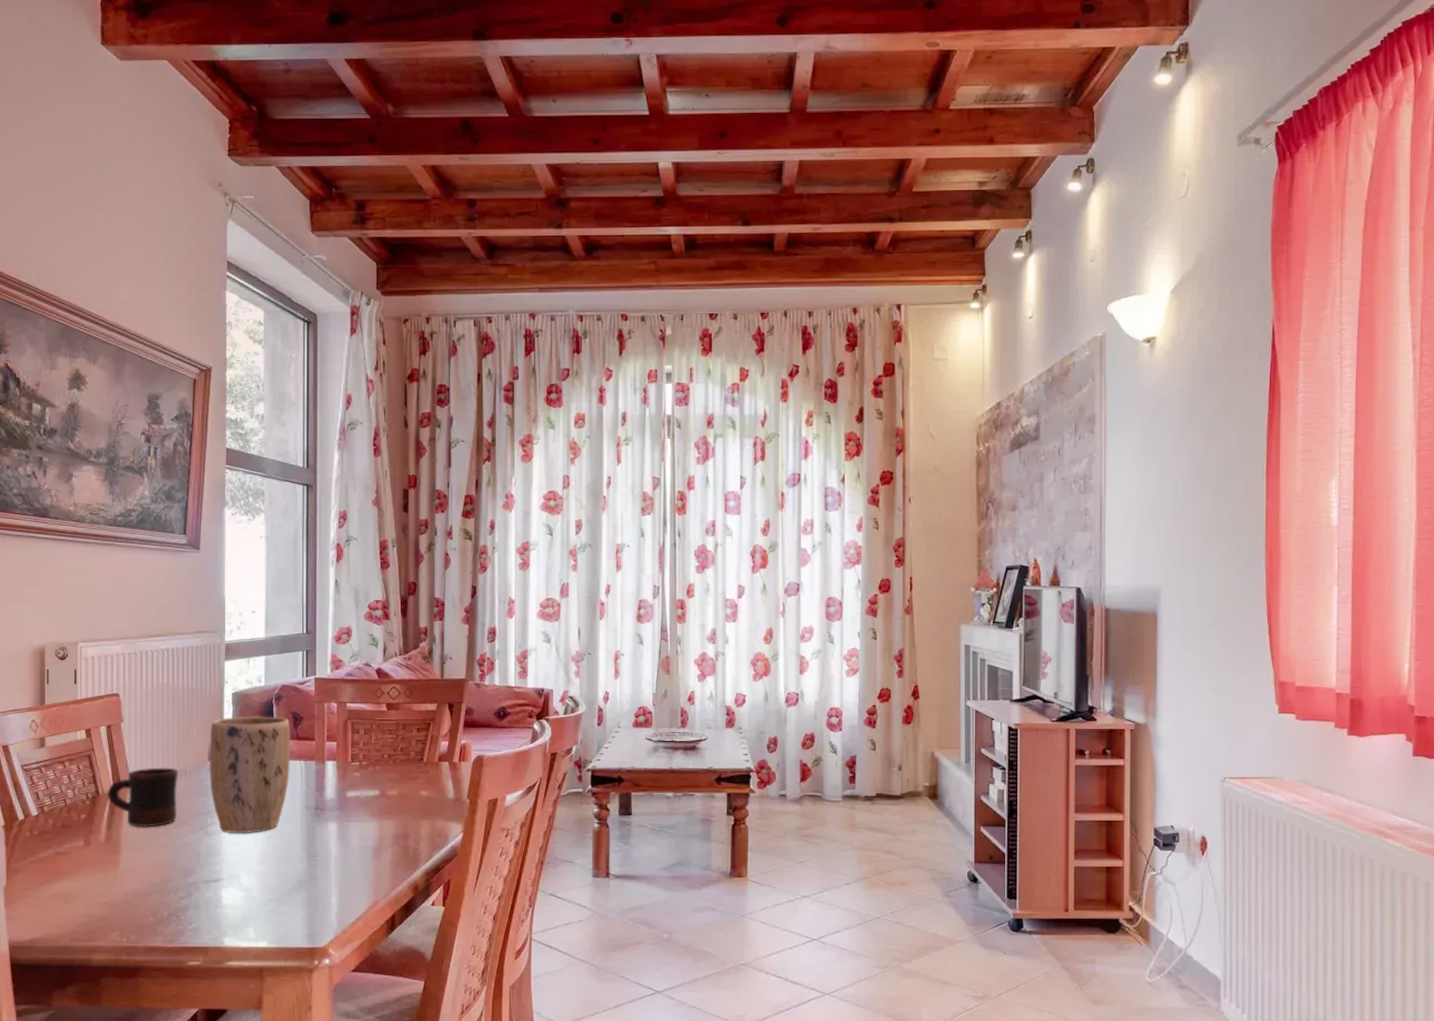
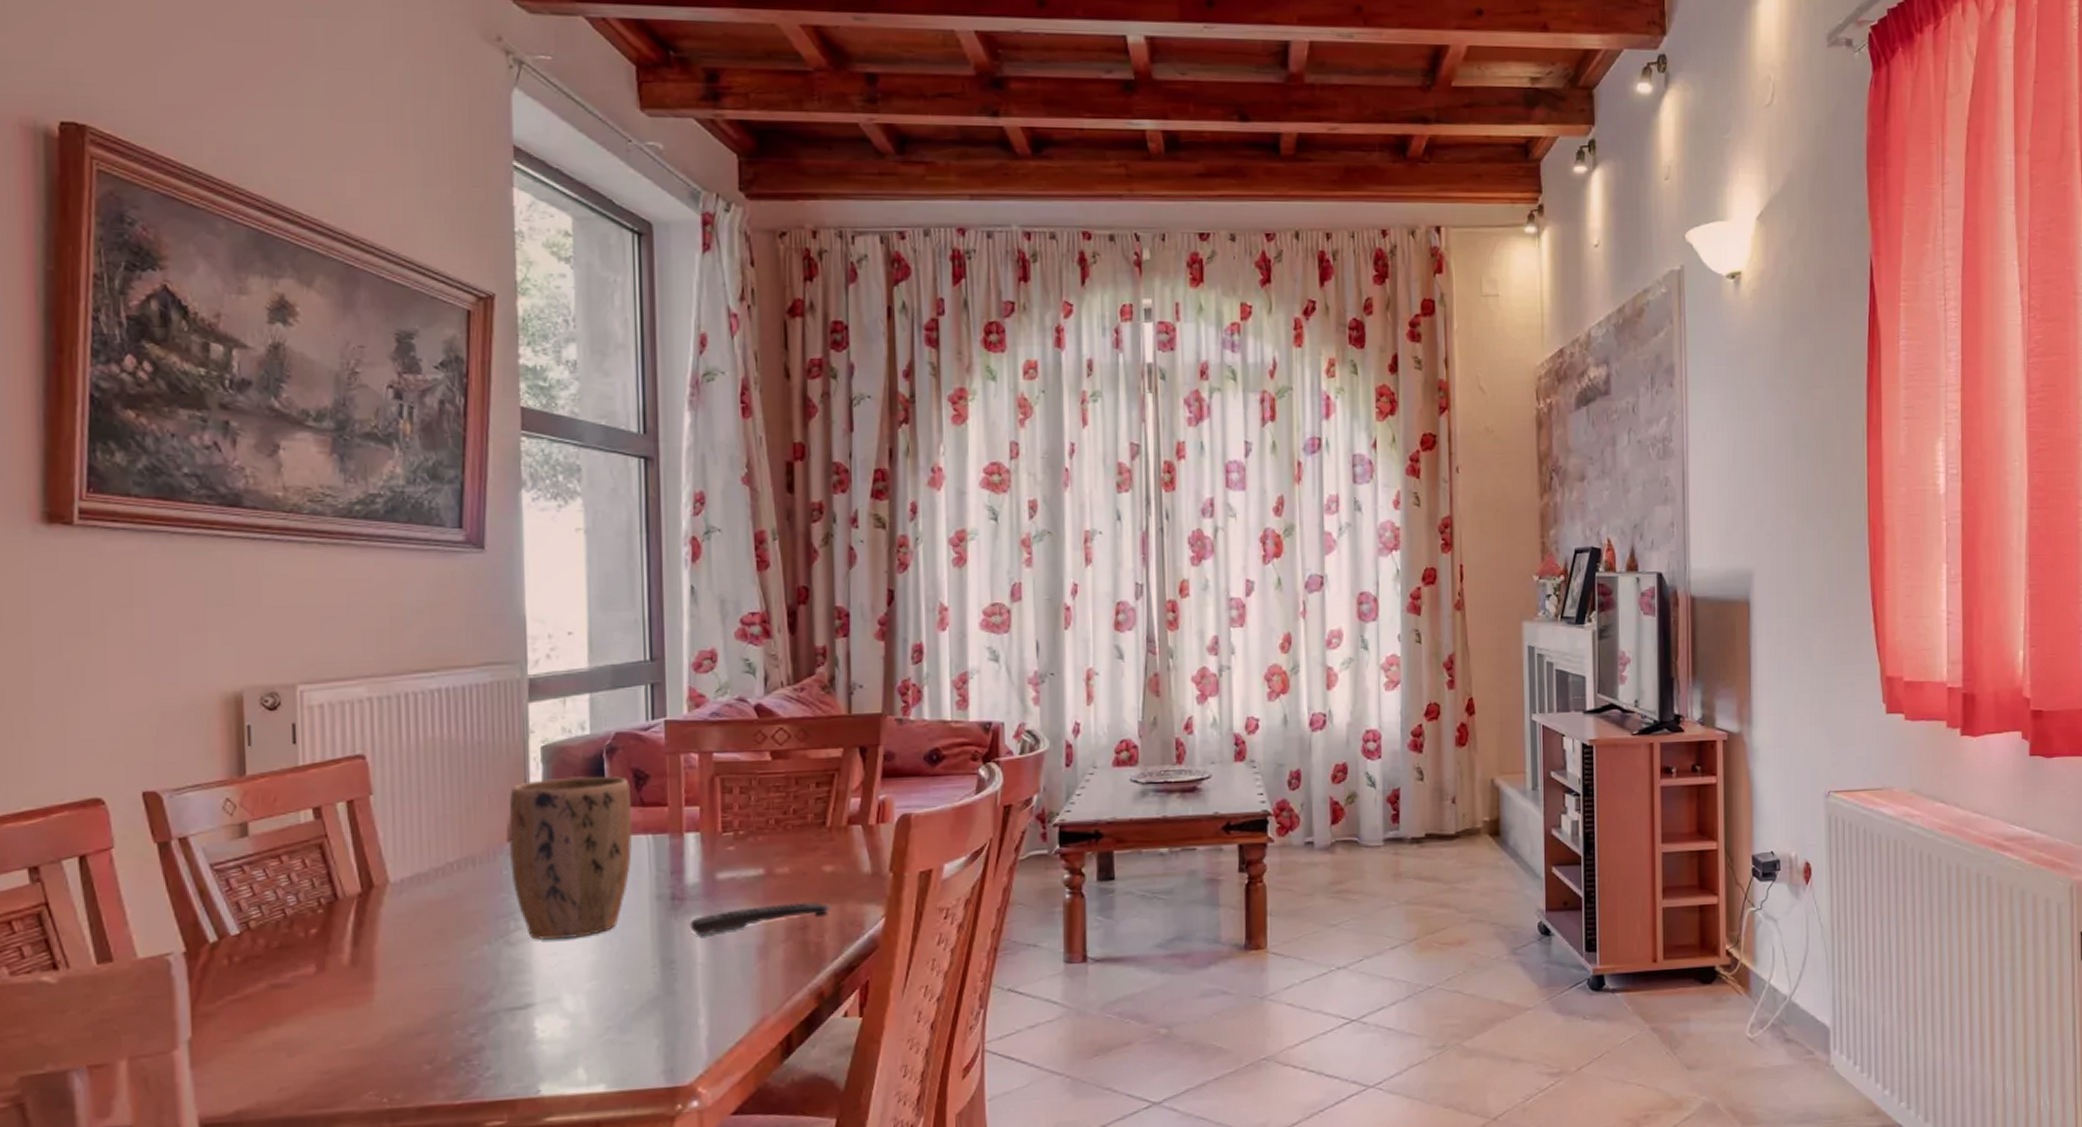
mug: present [107,767,179,828] -> none [351,854,463,942]
remote control: none [327,818,425,837] -> present [690,902,831,936]

